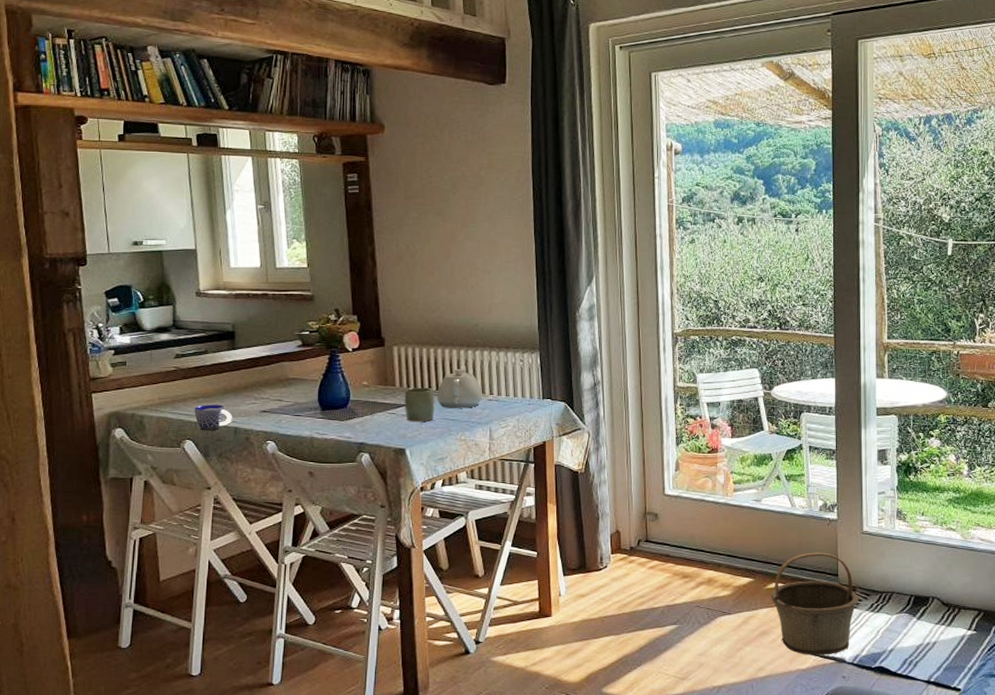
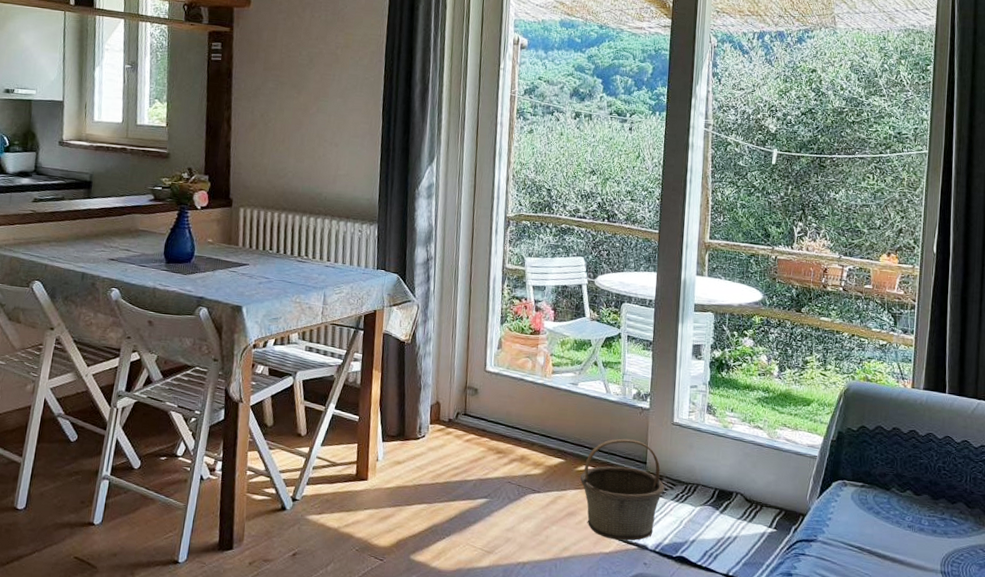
cup: present [194,405,232,431] -> none [45,248,81,274]
mug: present [404,387,435,422] -> none [245,248,275,282]
teapot: present [436,365,483,408] -> none [276,231,321,272]

